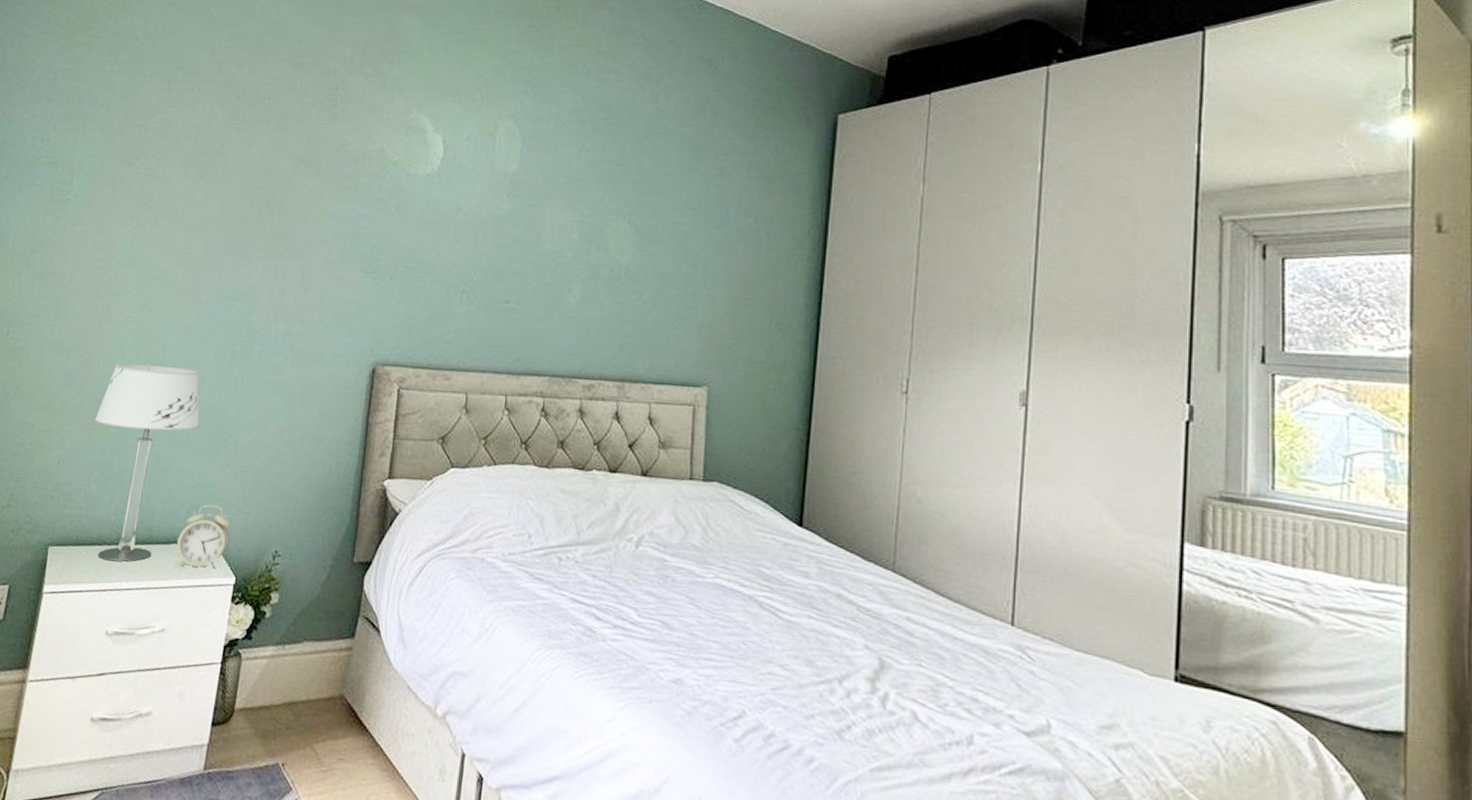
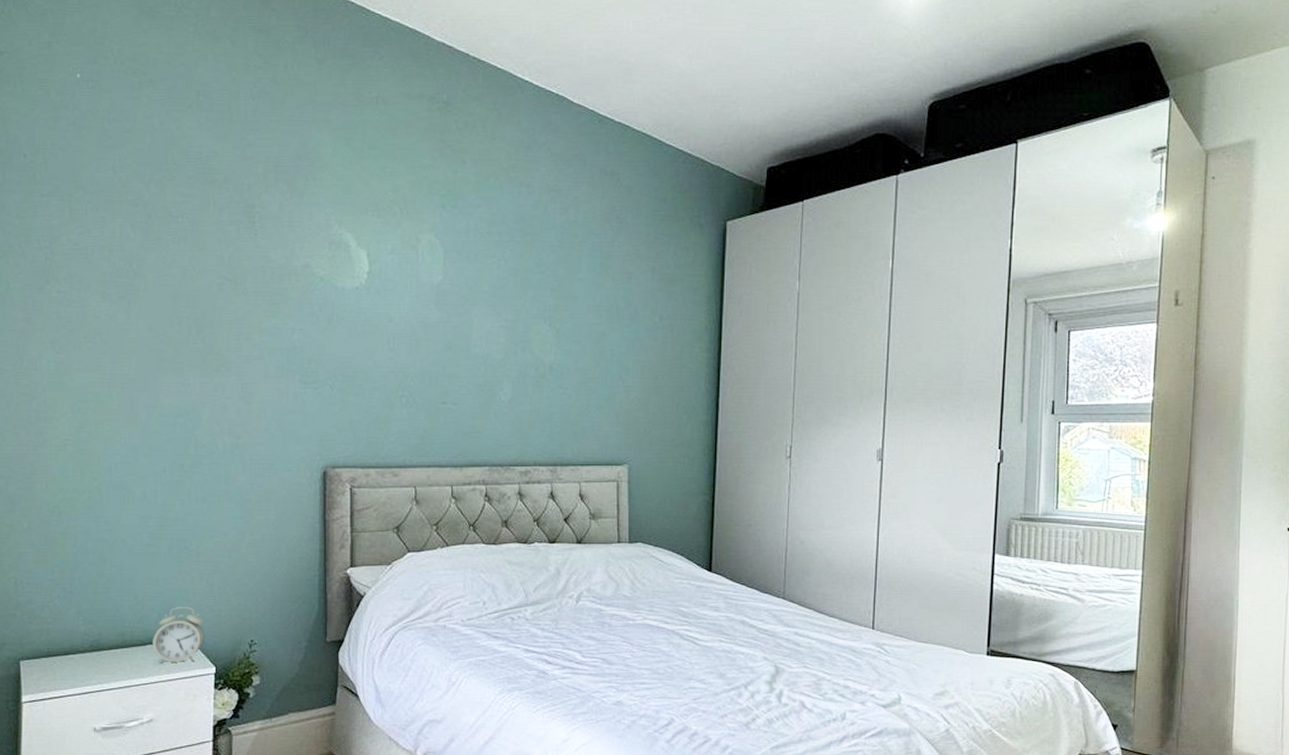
table lamp: present [94,363,200,562] -> none [47,484,158,667]

